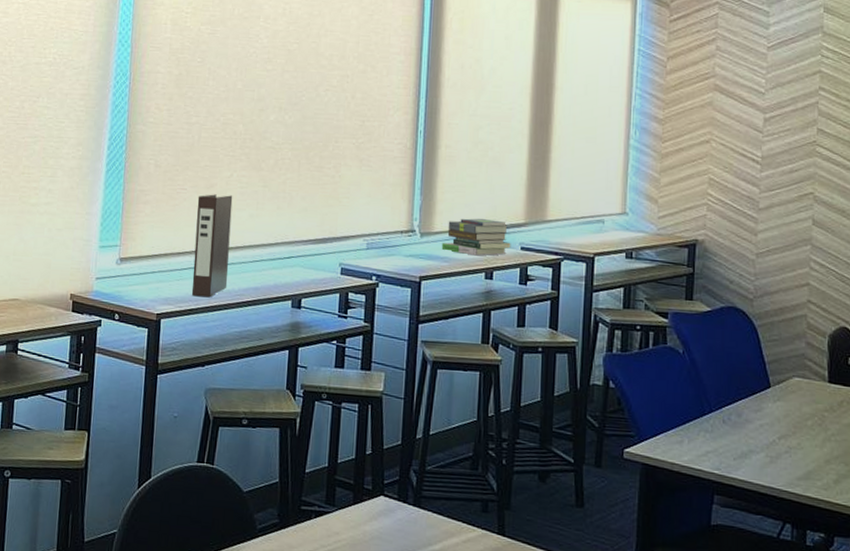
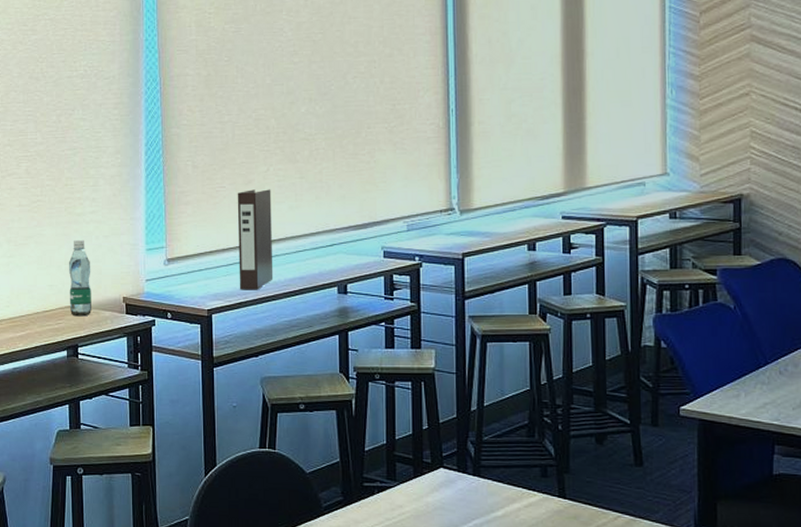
bottle: none [13,230,41,311] -> present [68,239,91,317]
books: present [441,218,511,256] -> none [482,191,552,229]

